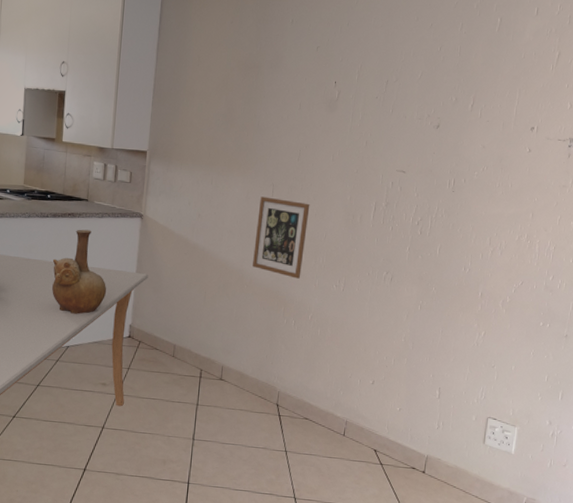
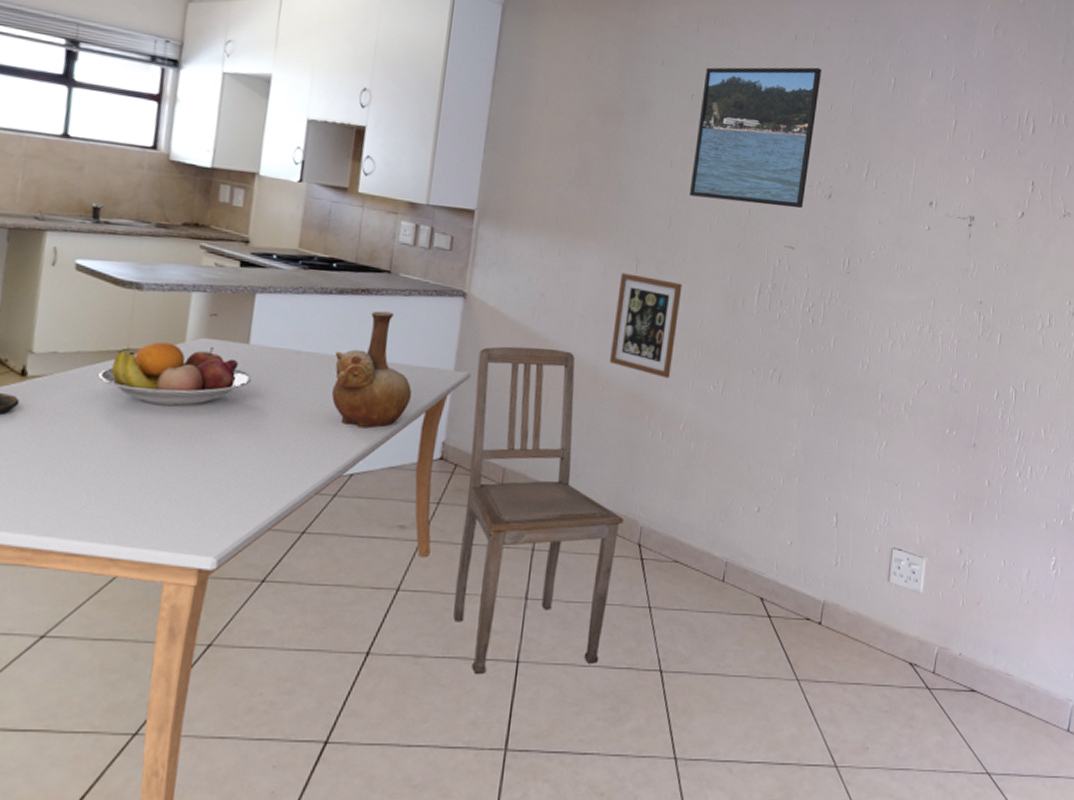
dining chair: none [142,254,265,490] -> present [453,346,624,675]
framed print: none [315,14,433,139] -> present [689,67,822,209]

